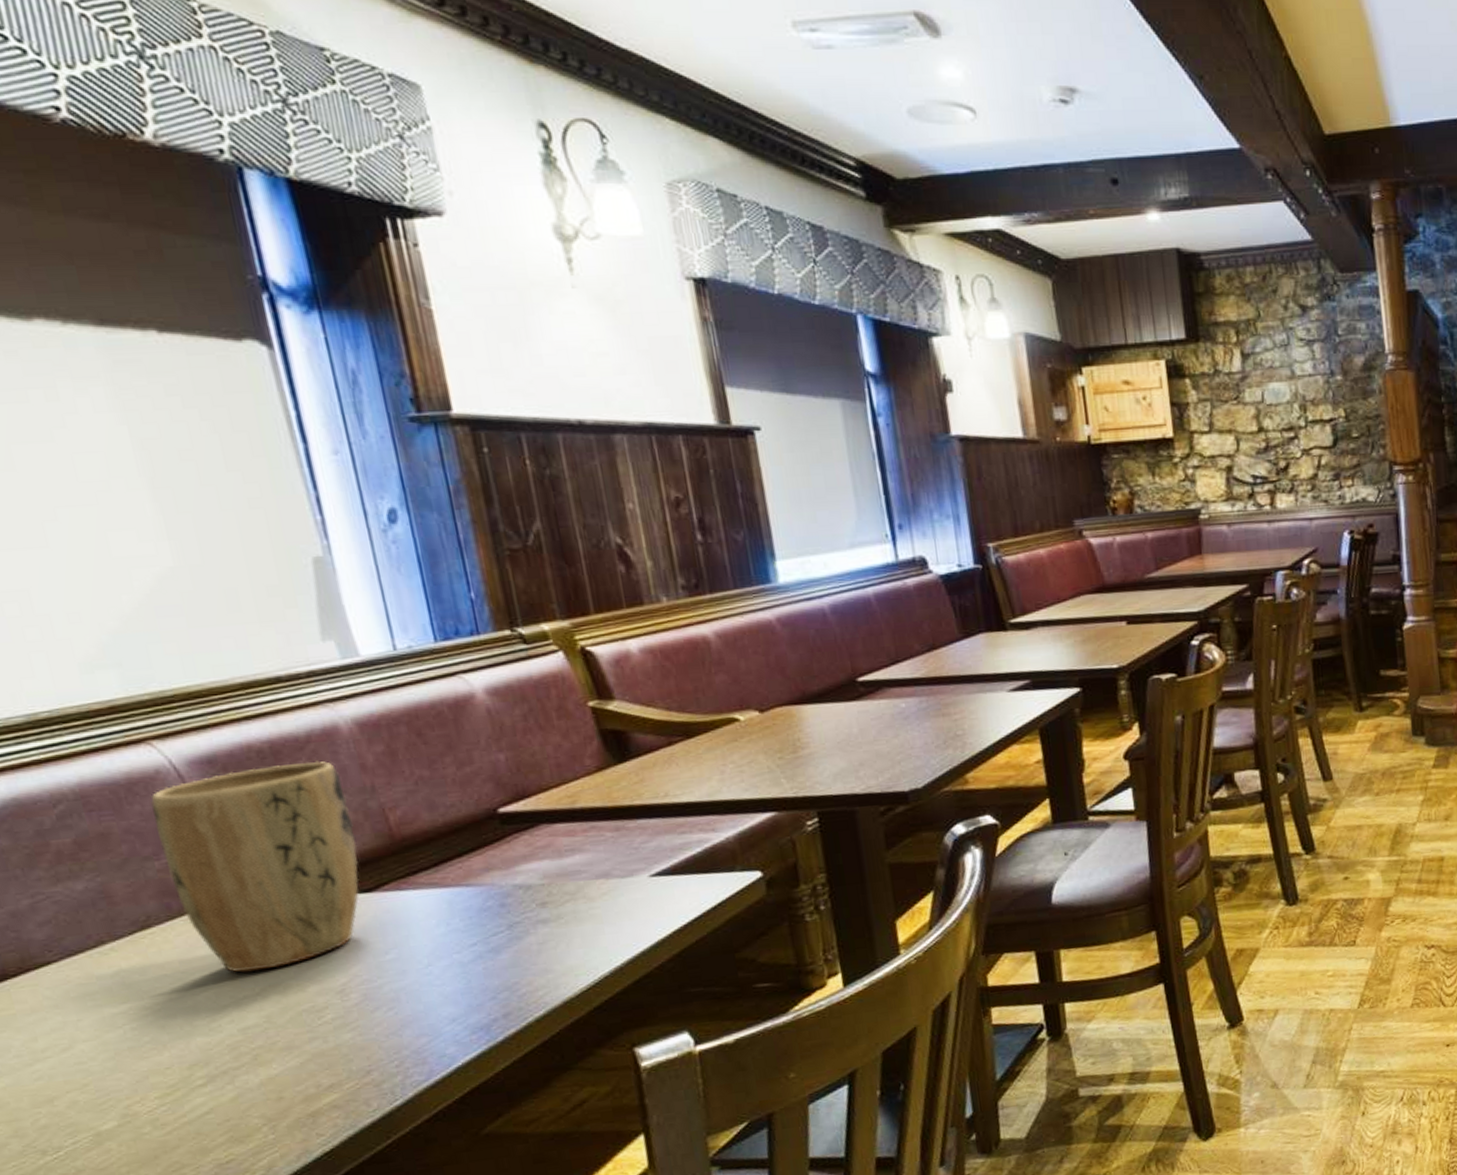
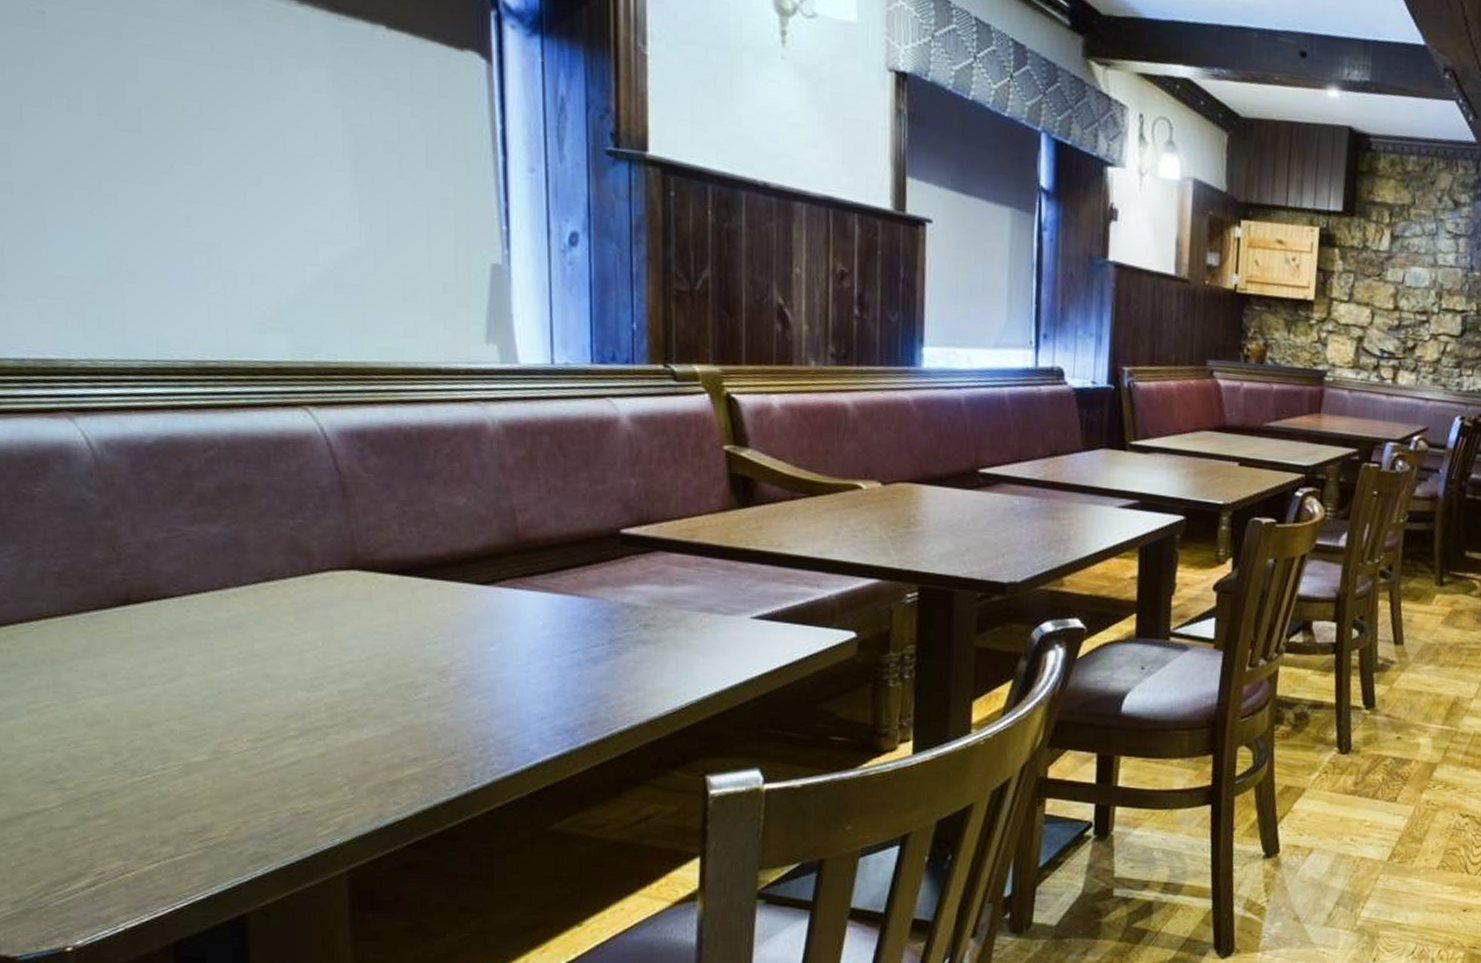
plant pot: present [150,760,360,973] -> none [295,449,483,640]

